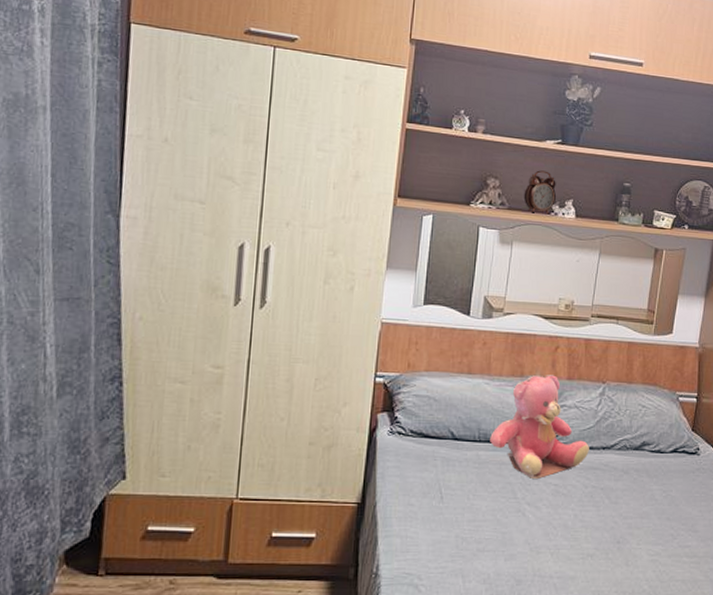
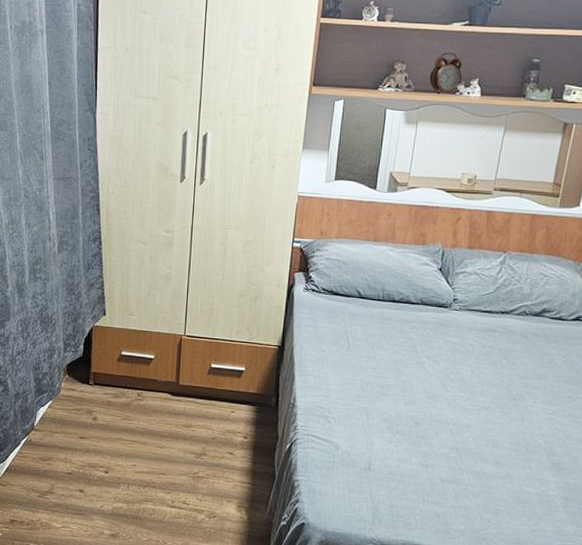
teddy bear: present [490,375,589,479] -> none [393,243,488,336]

